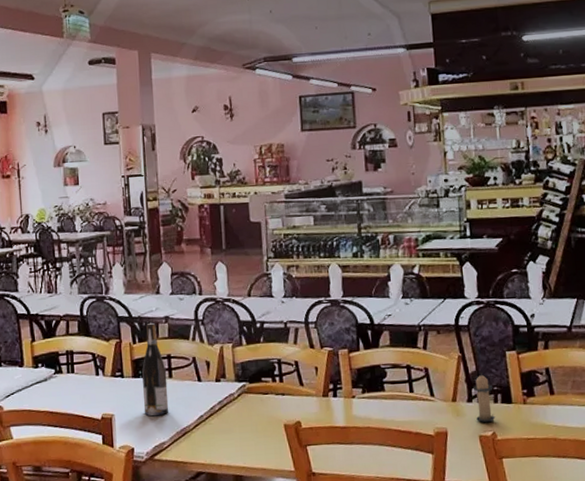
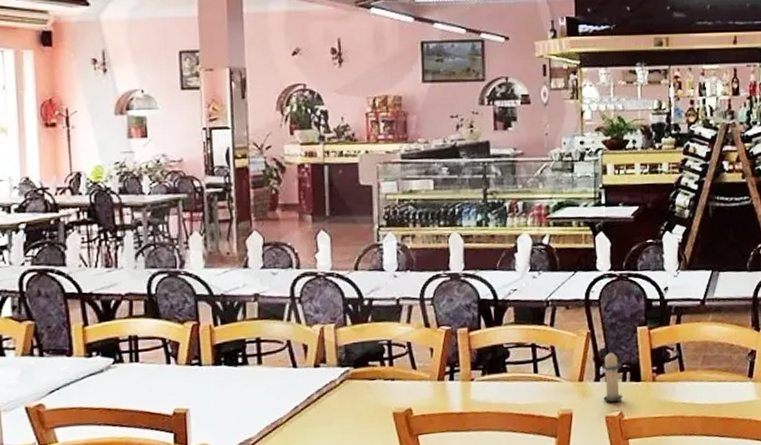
wine bottle: present [142,323,169,417] -> none [225,302,257,409]

